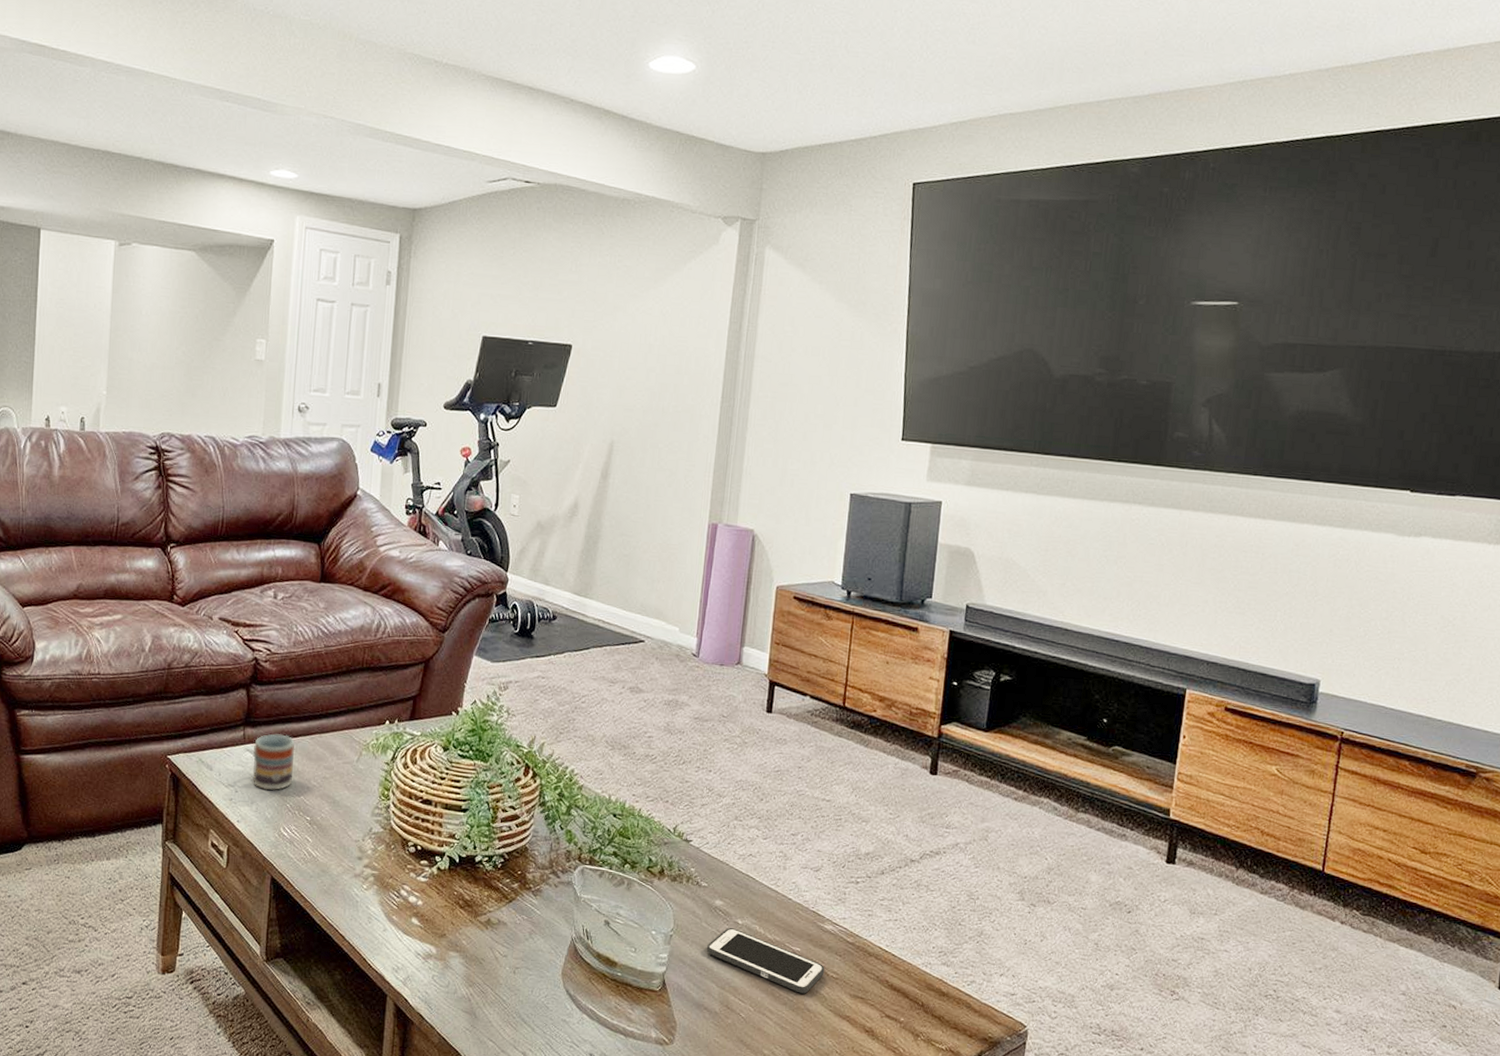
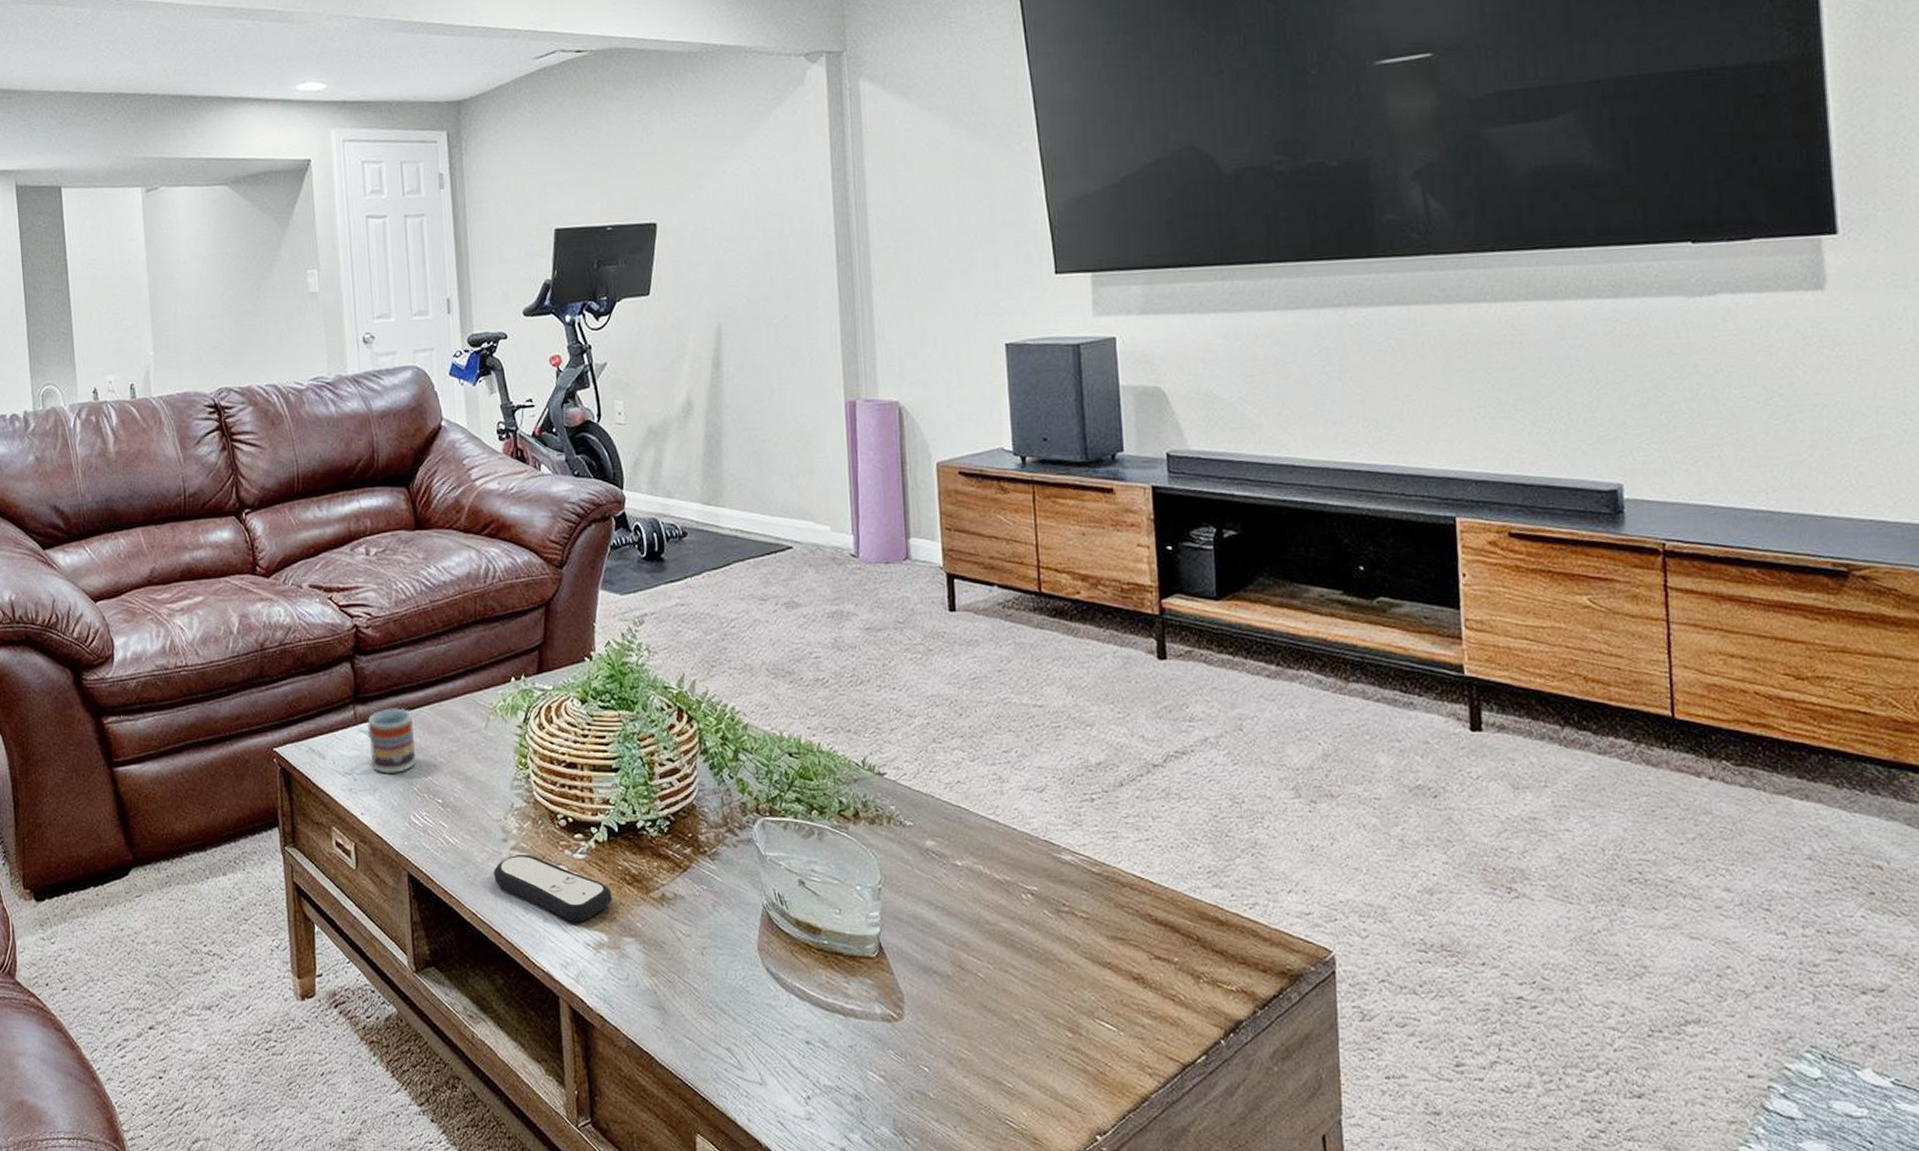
remote control: none [345,872,445,934] -> present [493,855,612,922]
cell phone: present [706,928,825,994] -> none [924,872,1072,941]

